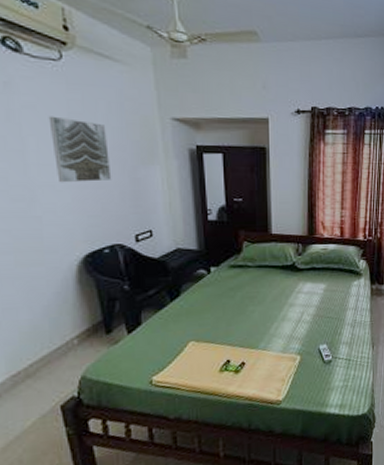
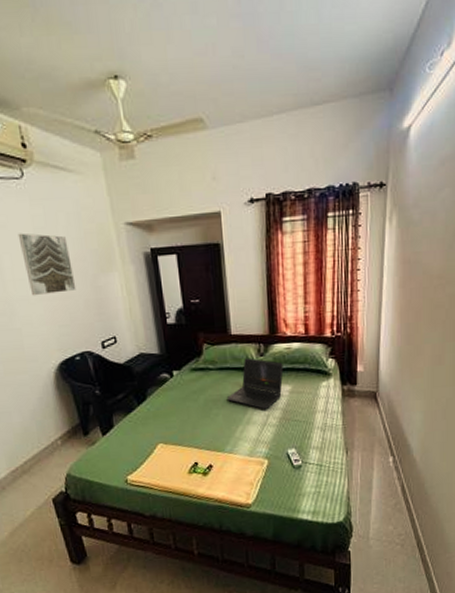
laptop computer: none [263,257,319,307] -> present [226,358,284,410]

